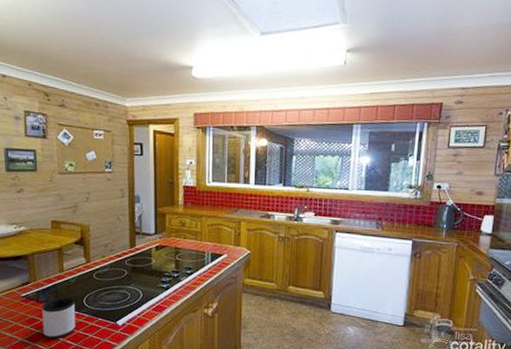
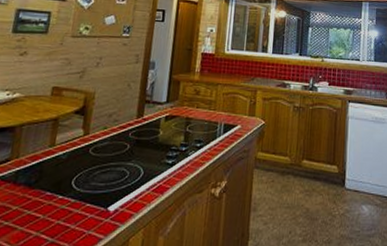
mug: present [42,297,76,339] -> none [12,178,62,234]

